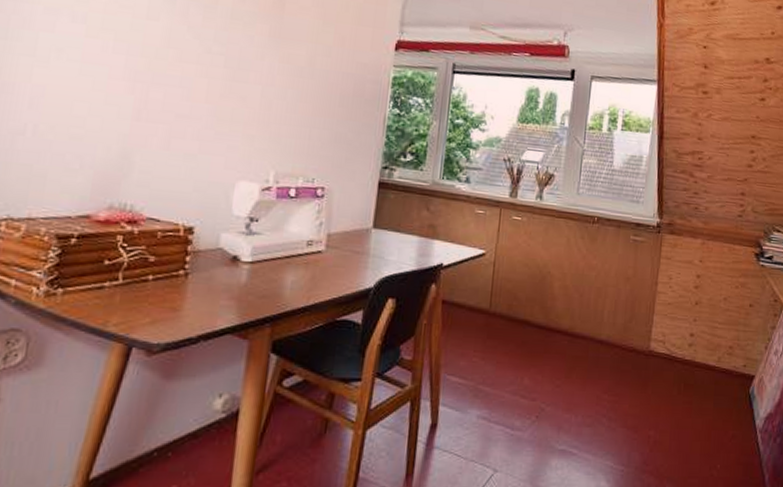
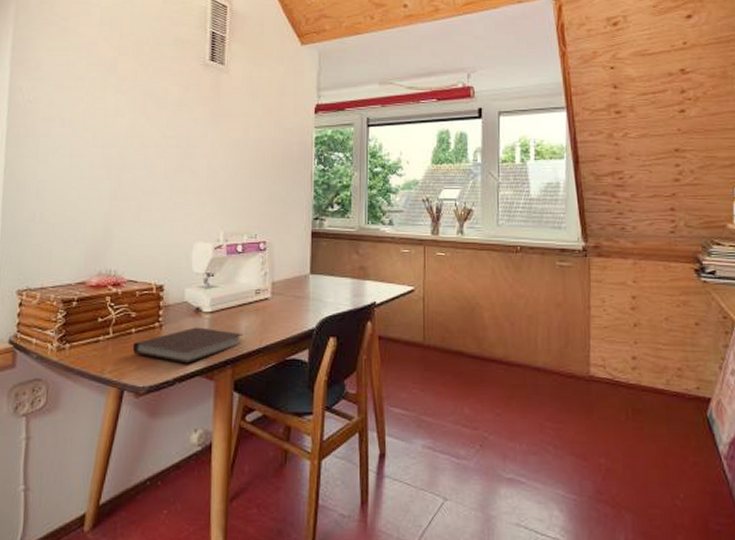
notebook: none [147,278,288,320] -> present [132,327,243,364]

